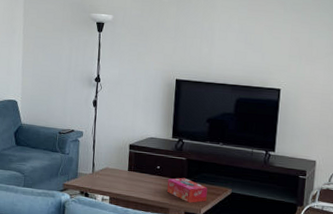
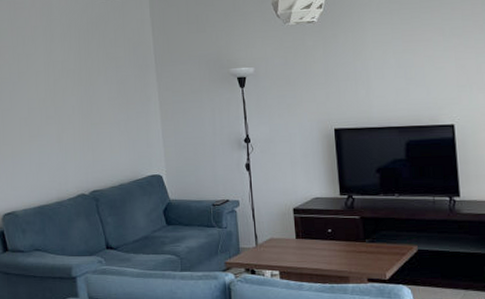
tissue box: present [166,177,208,203] -> none [342,239,390,267]

